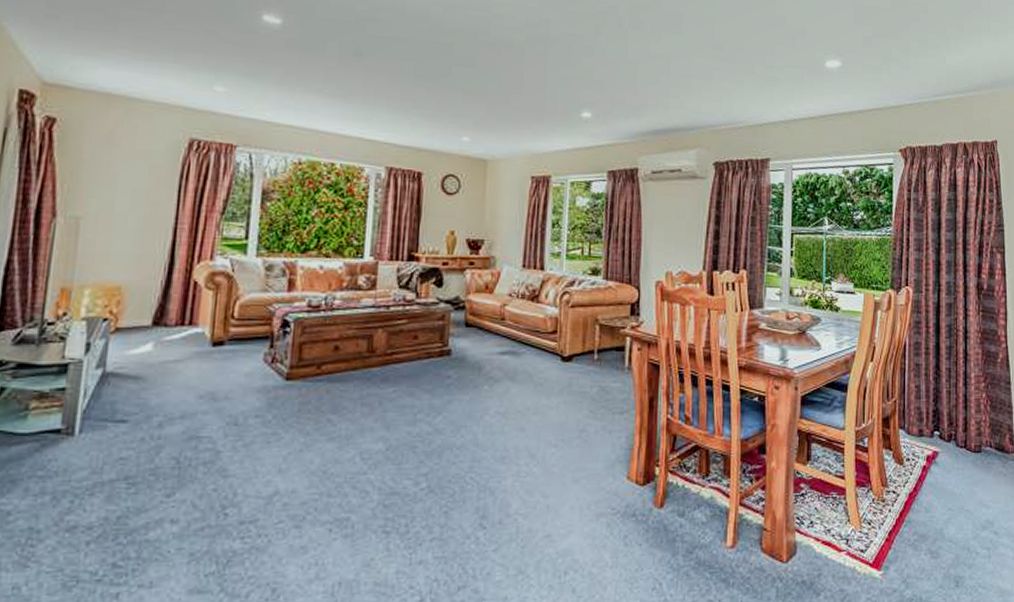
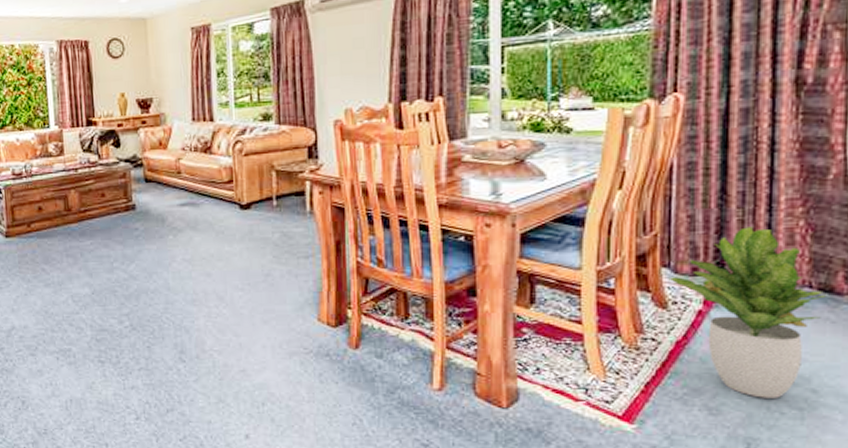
potted plant: none [904,397,1000,541] -> present [668,227,826,398]

